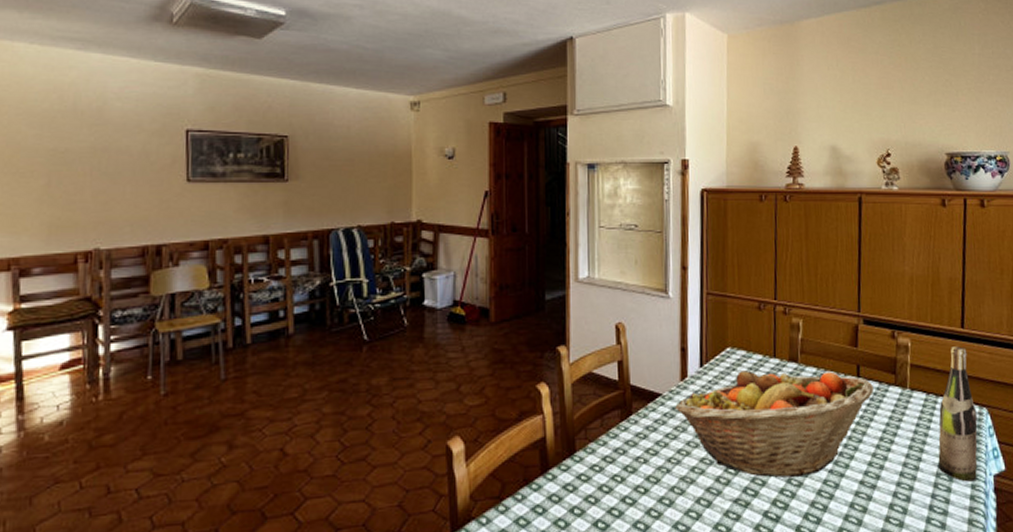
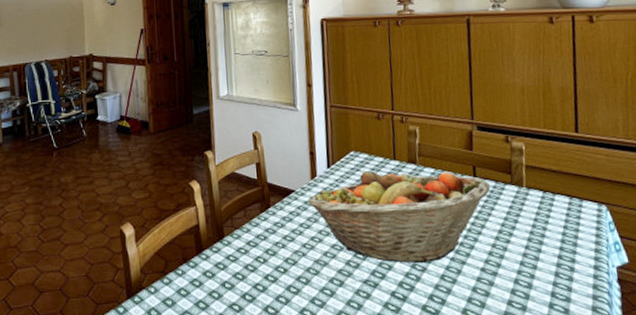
wine bottle: present [938,346,978,482] -> none [556,149,599,272]

